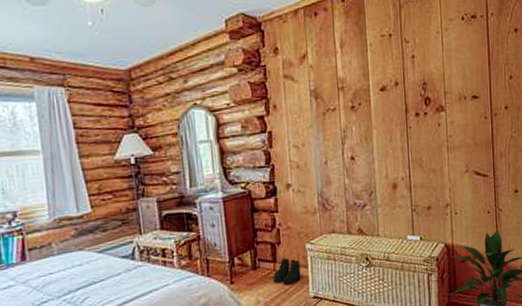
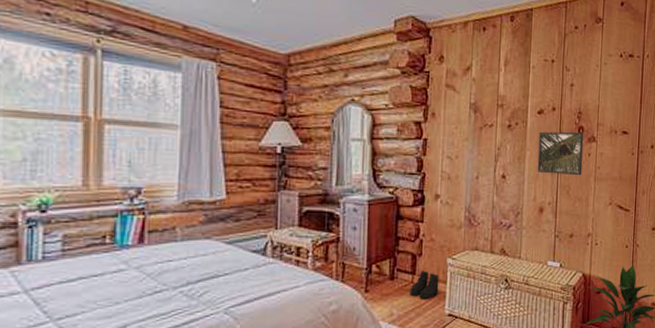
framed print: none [383,103,434,150] -> present [537,131,584,176]

